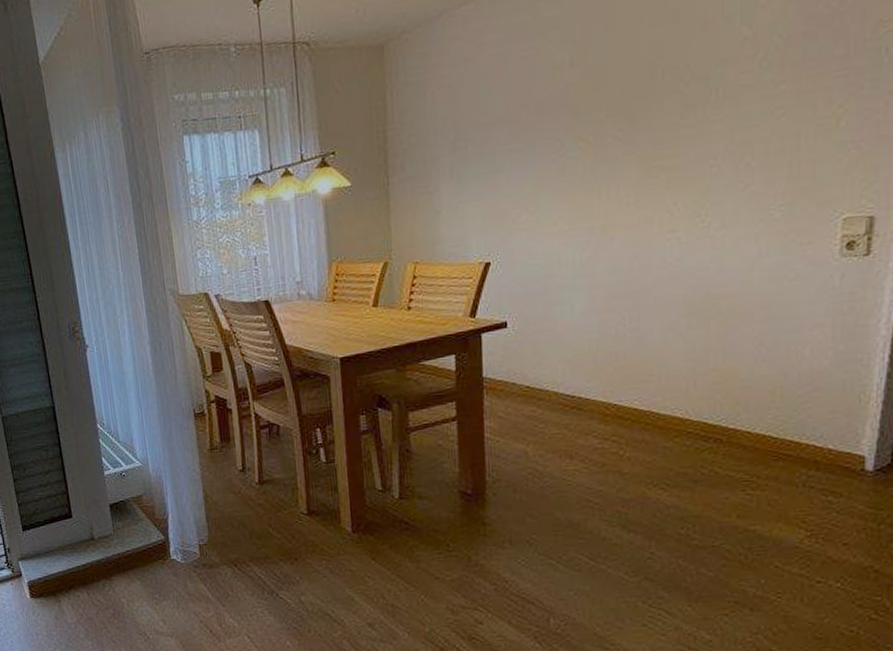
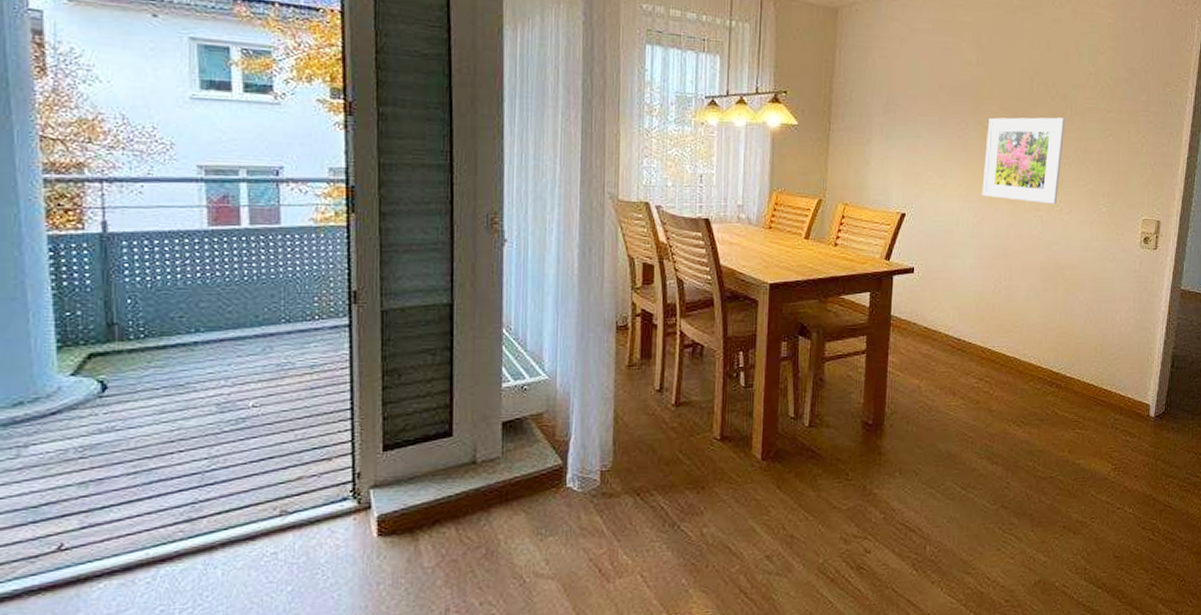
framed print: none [590,106,708,227] -> present [982,117,1065,204]

